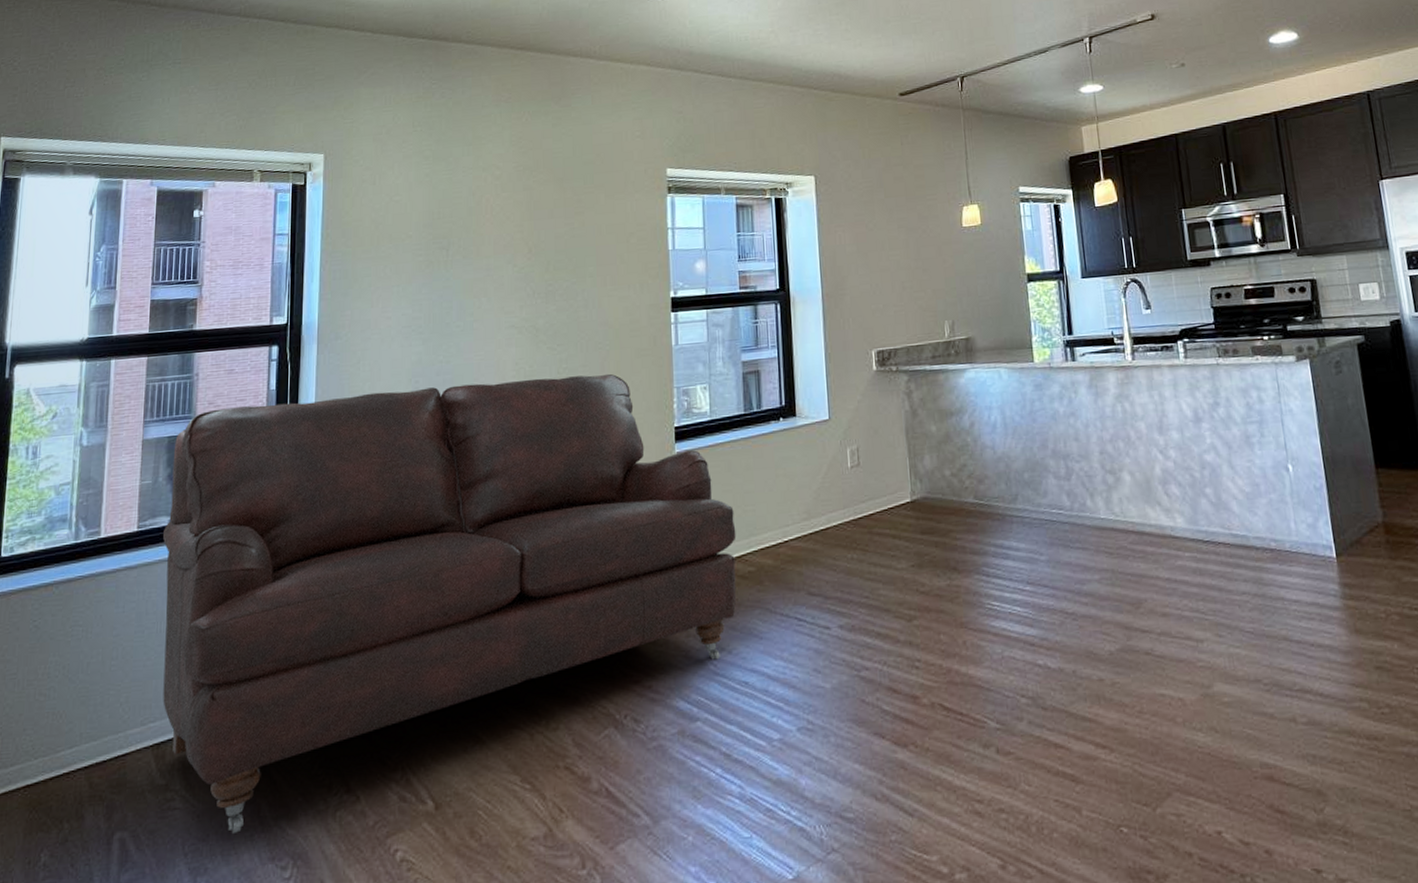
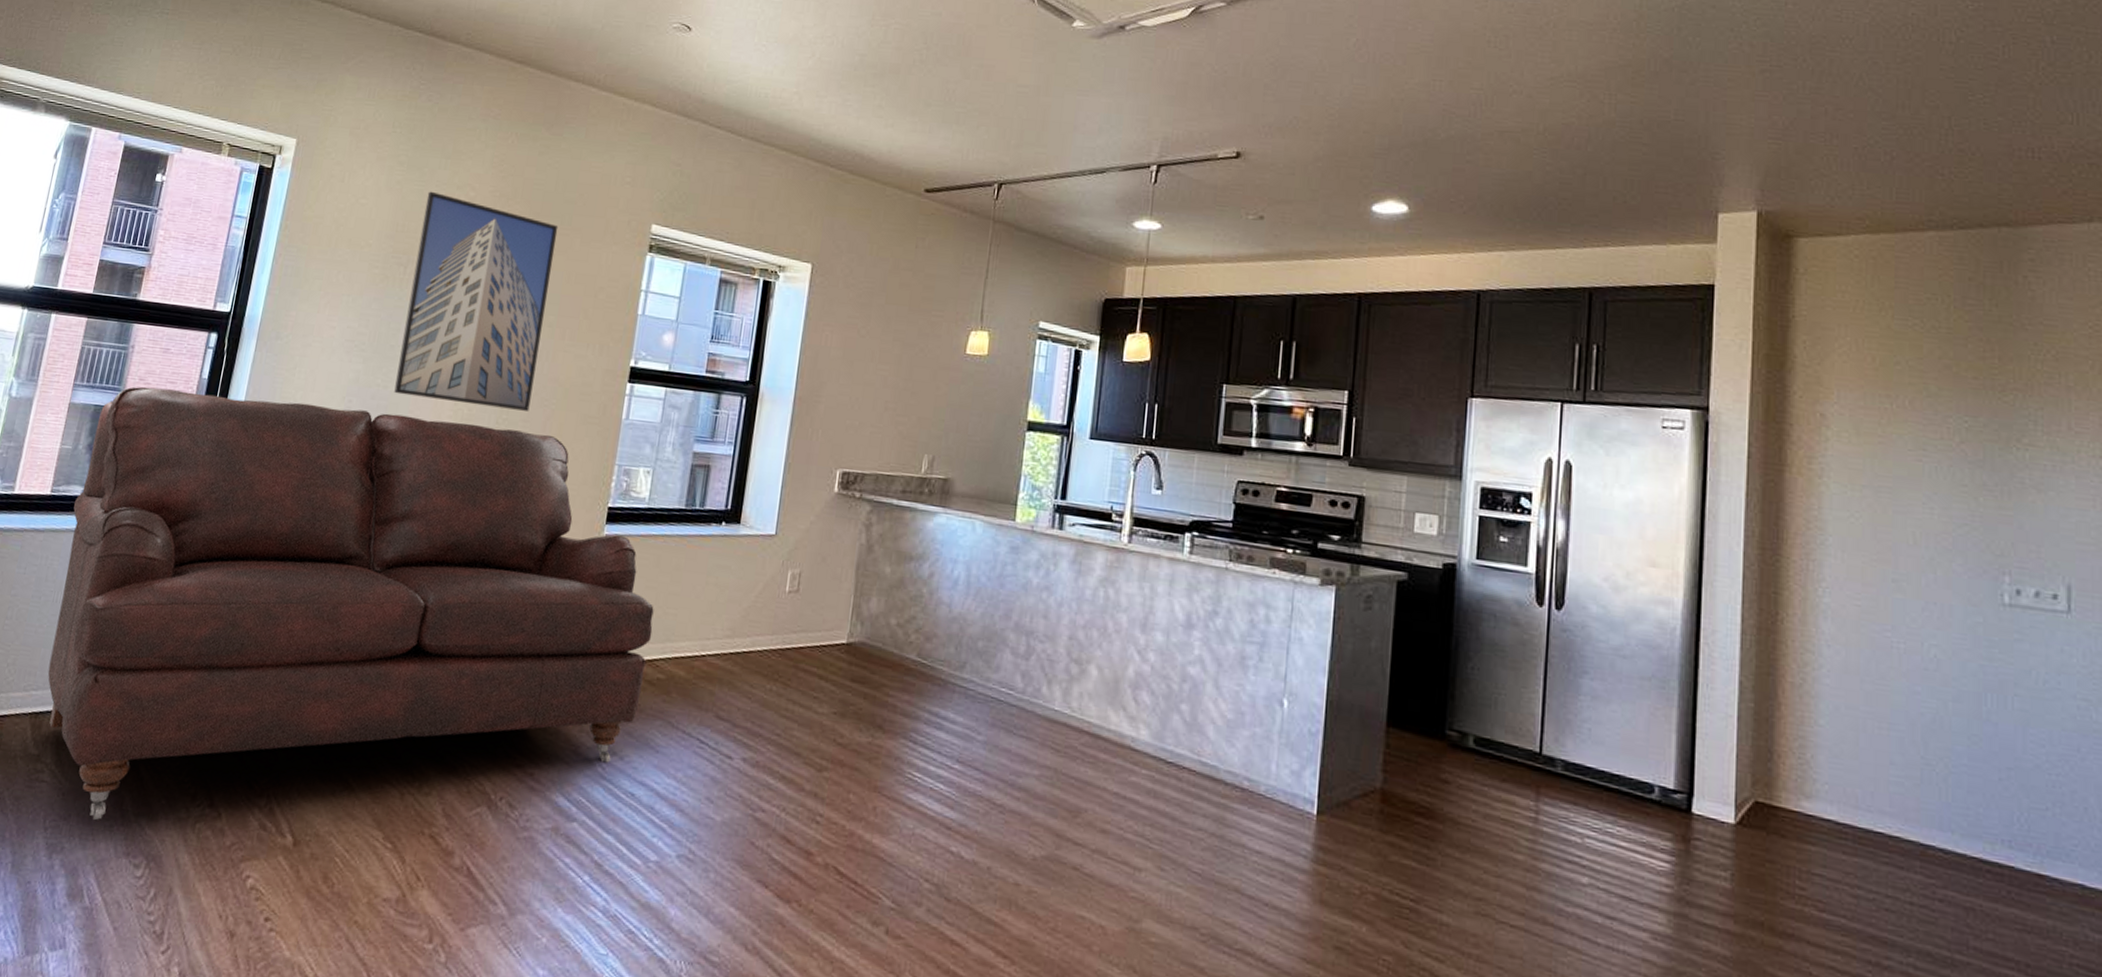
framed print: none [456,177,586,366] -> present [394,191,559,411]

